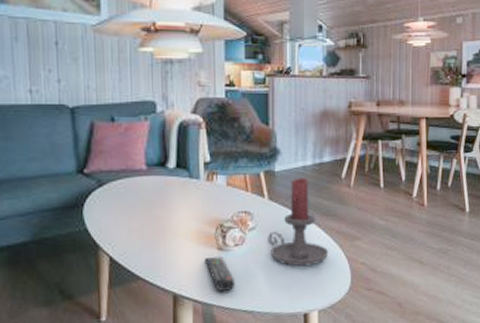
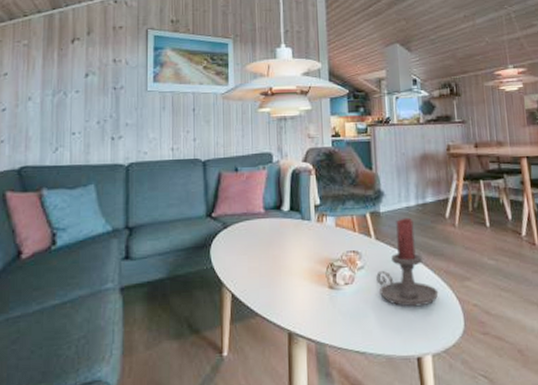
remote control: present [204,257,236,292] -> none [317,295,347,332]

